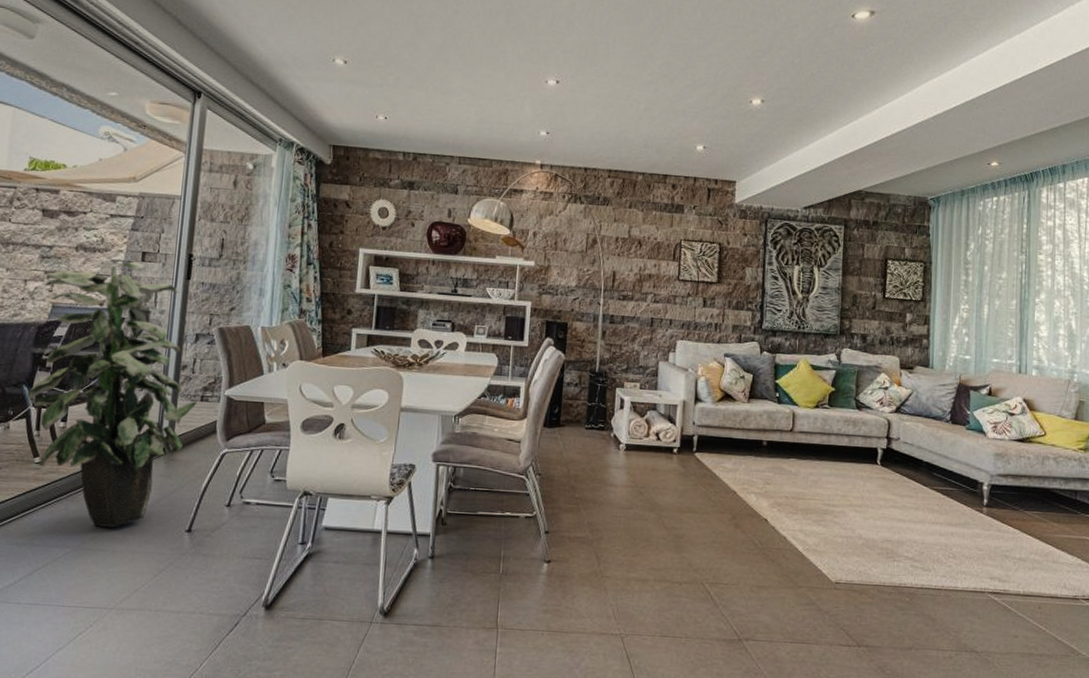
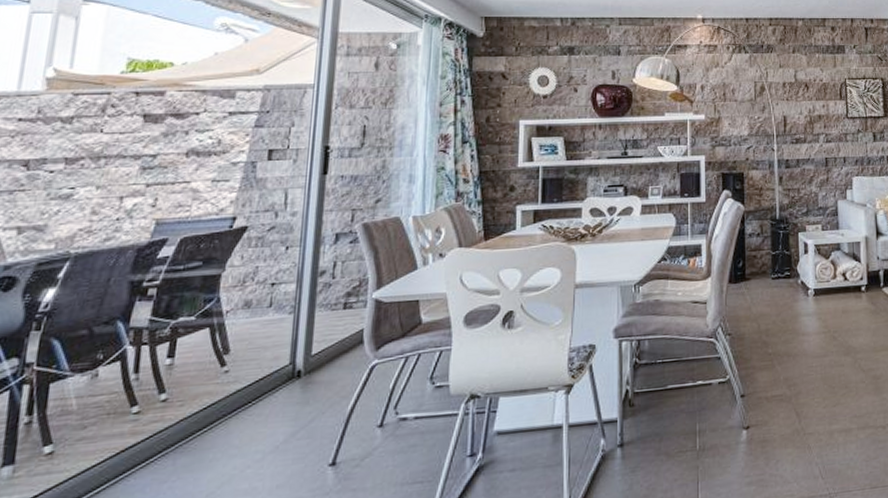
indoor plant: present [26,261,198,528] -> none [121,161,340,479]

